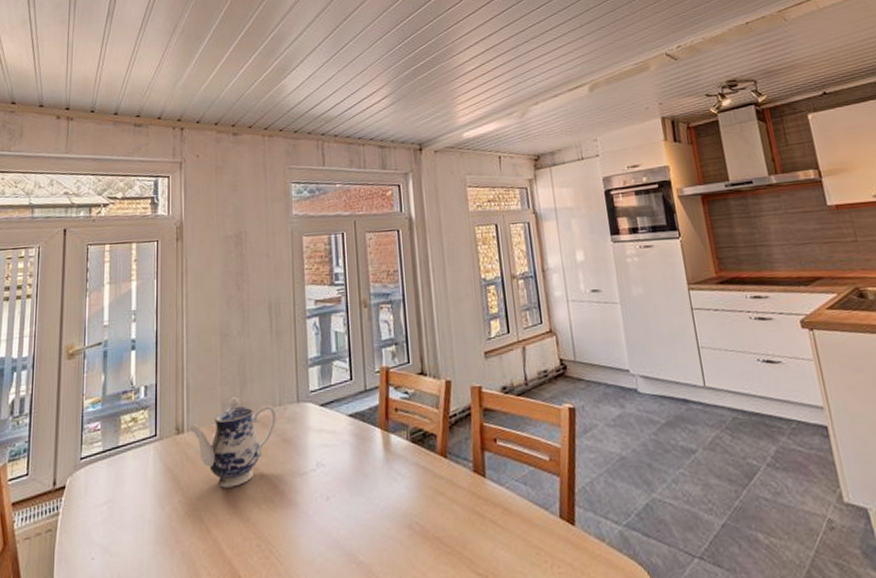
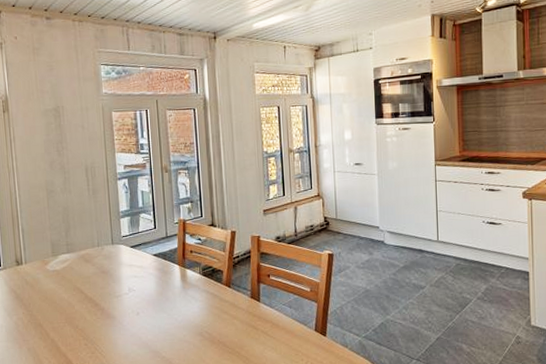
teapot: present [187,397,277,488] -> none [25,239,96,305]

